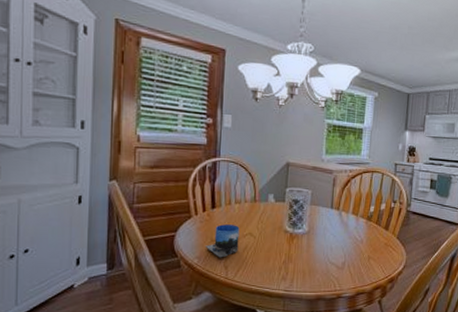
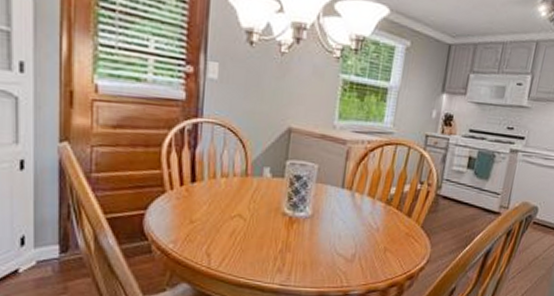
mug: present [205,224,240,258] -> none [182,202,226,243]

